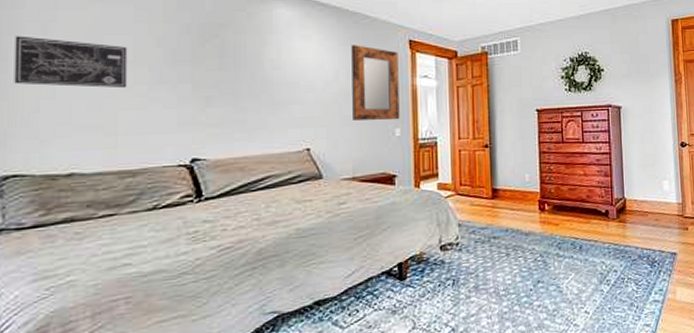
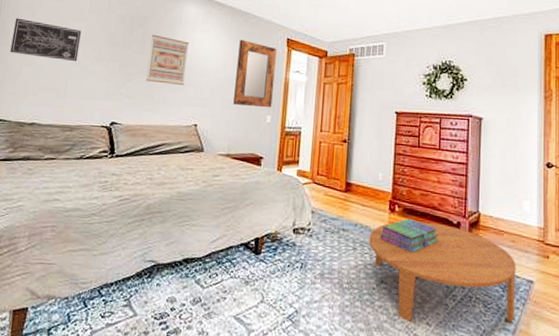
wall art: none [233,45,287,105] -> present [146,34,190,85]
coffee table: none [521,215,663,315] -> present [369,221,516,323]
stack of books: none [532,214,589,248] -> present [380,218,438,253]

